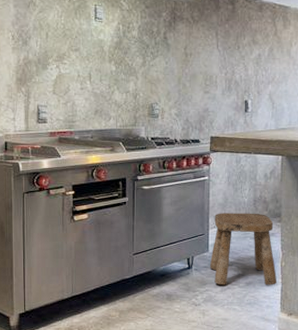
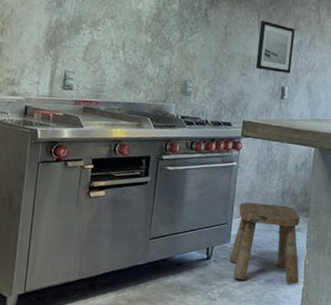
wall art: none [218,38,253,87] -> present [255,21,295,74]

